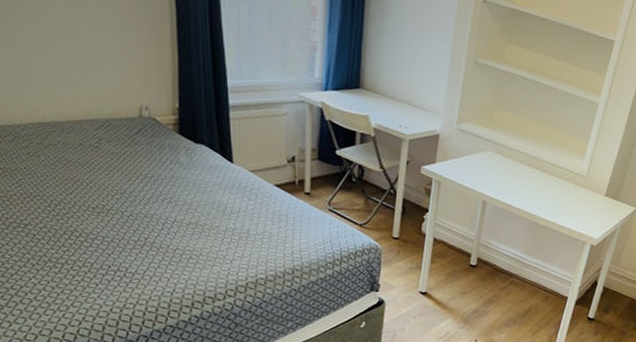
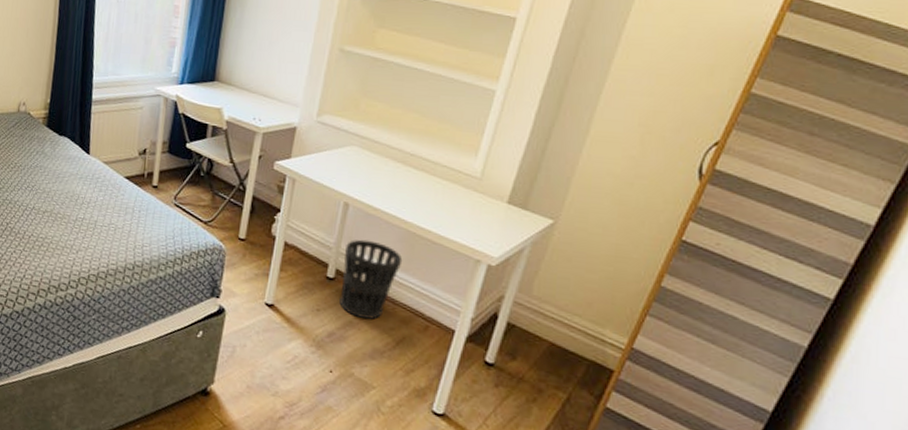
wastebasket: none [481,231,530,295] -> present [339,239,403,319]

